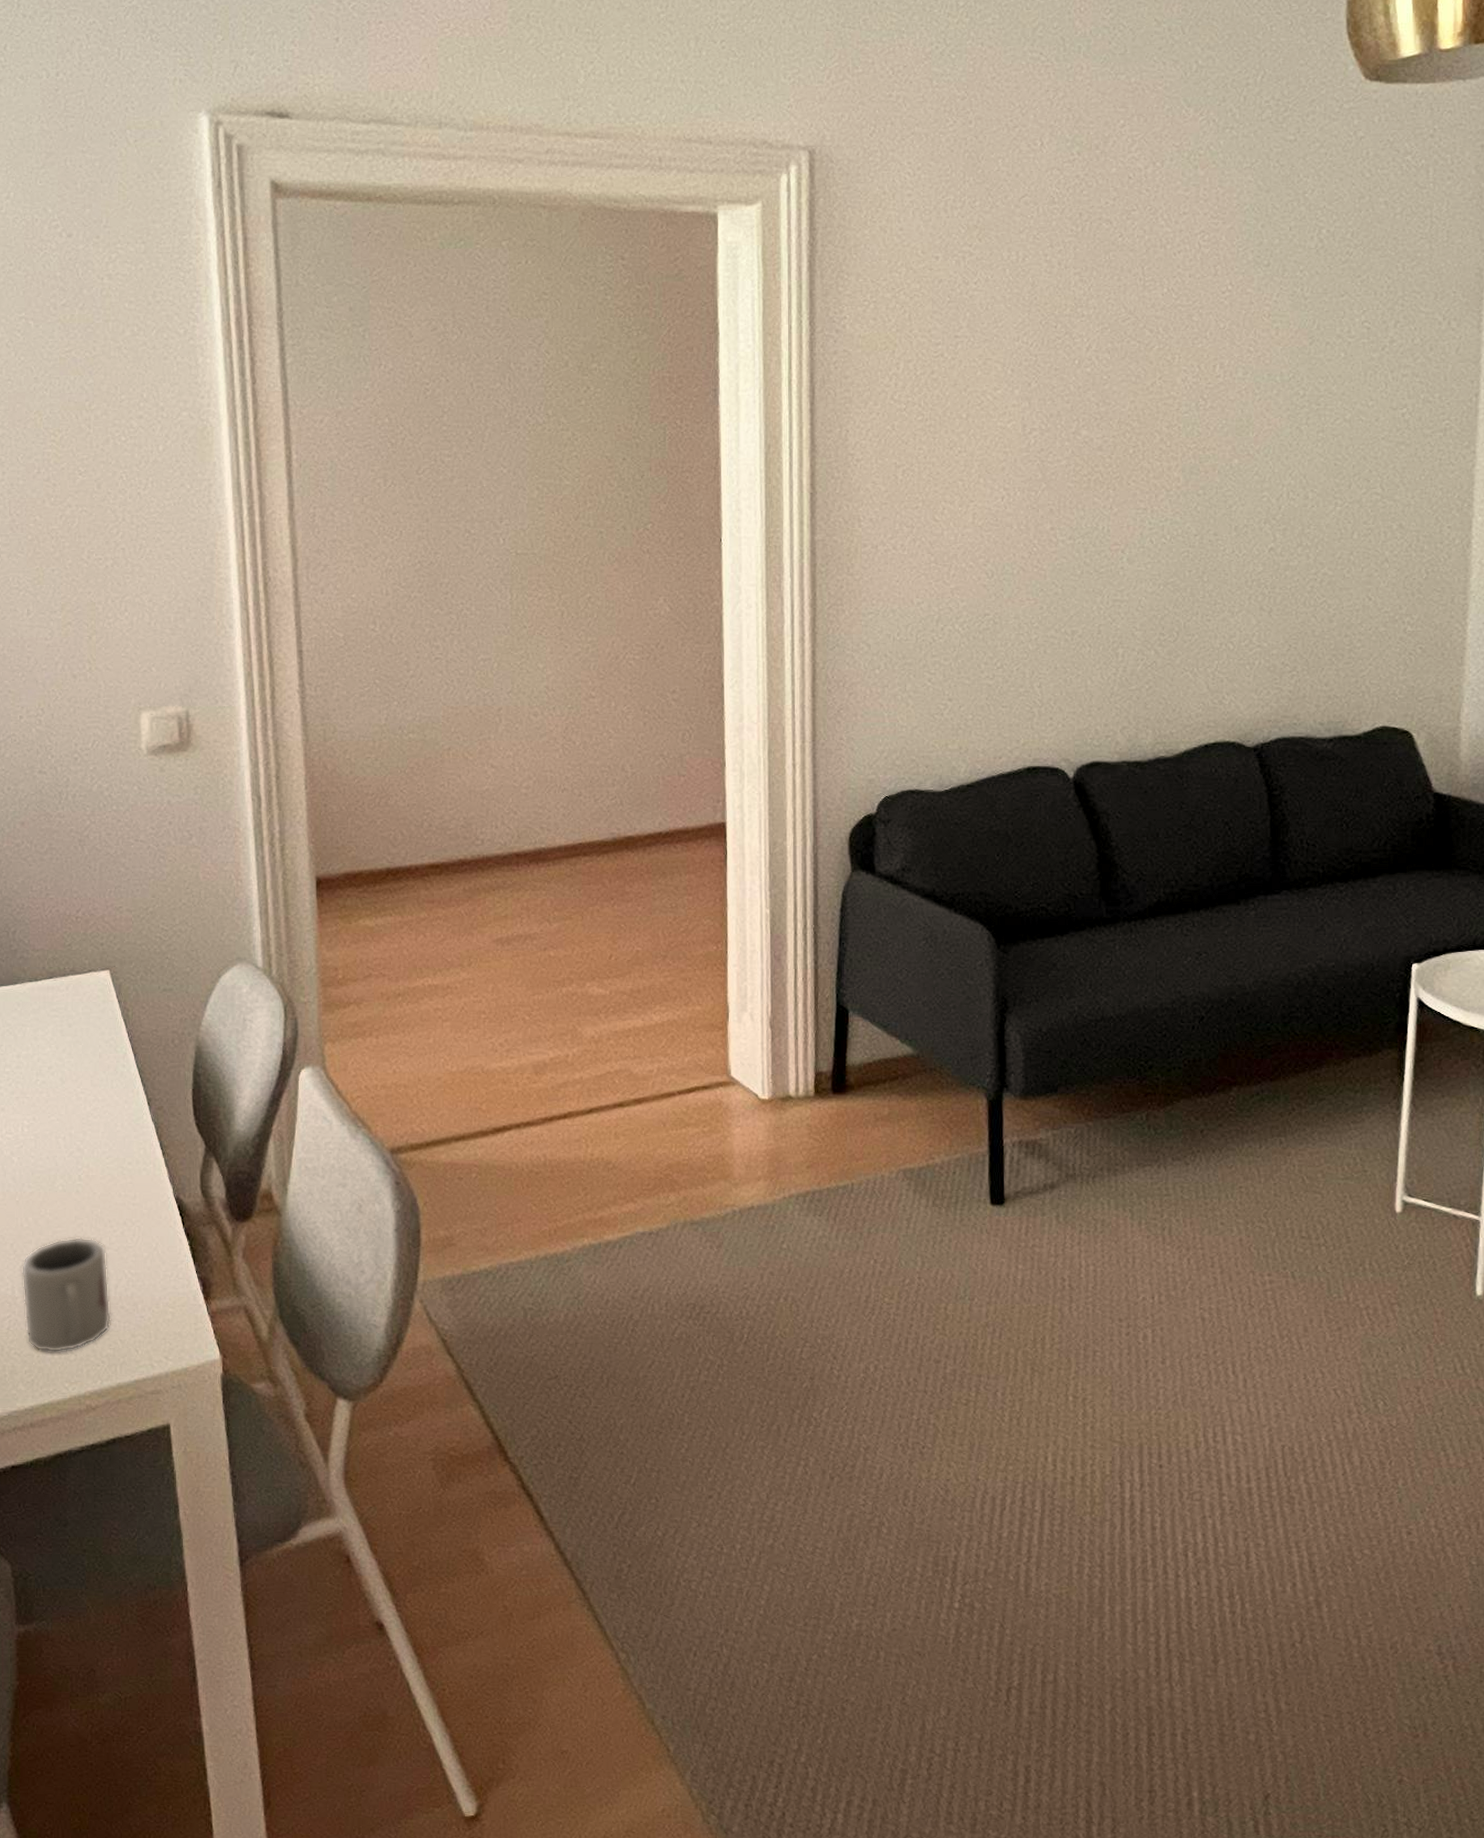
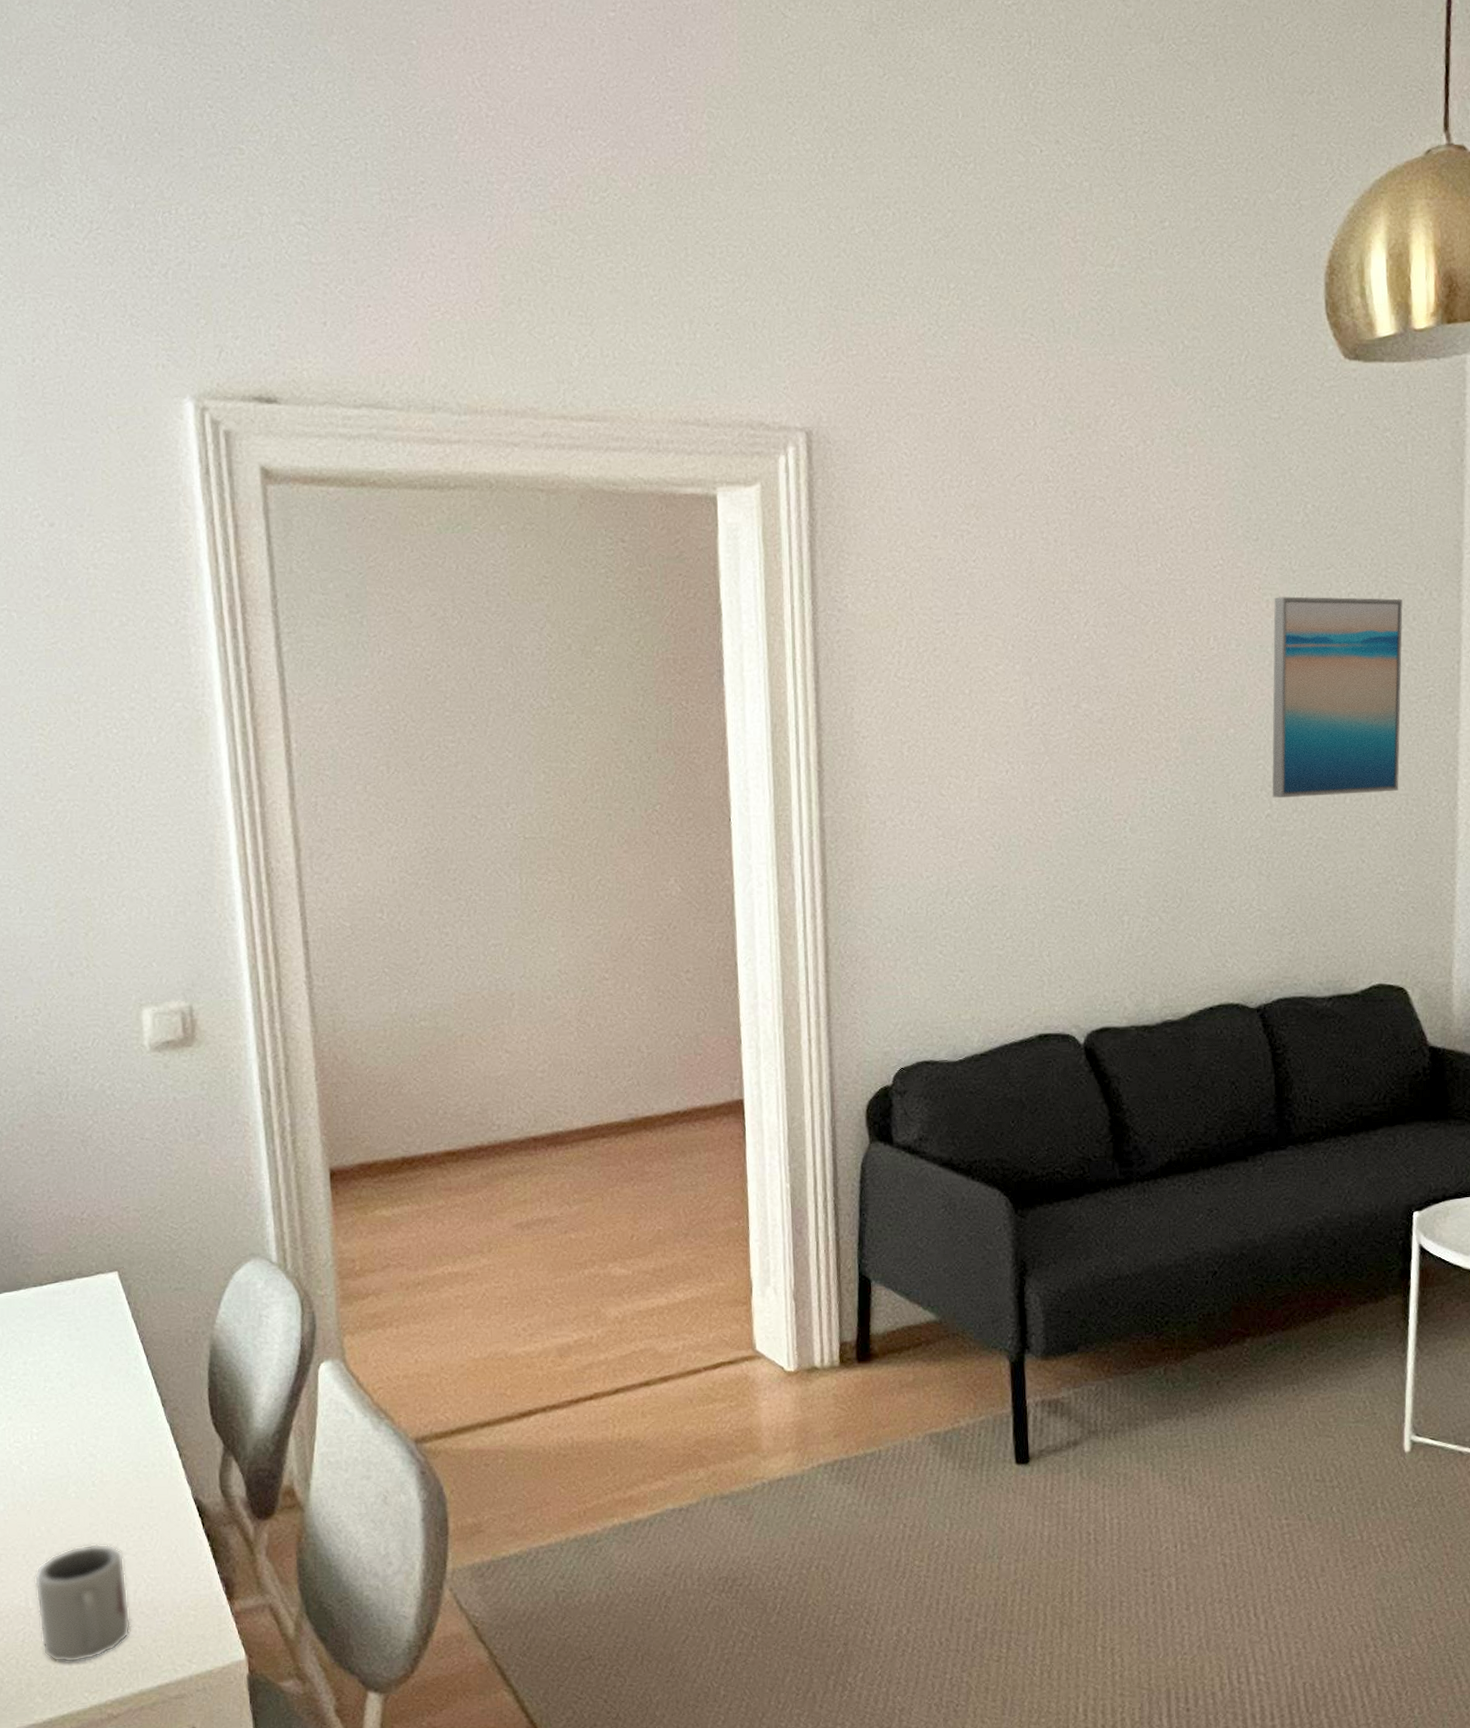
wall art: none [1276,324,1419,532] -> present [1271,596,1403,798]

